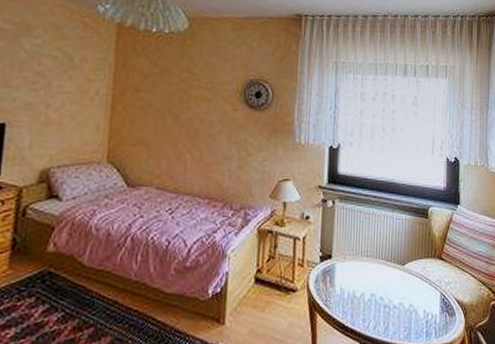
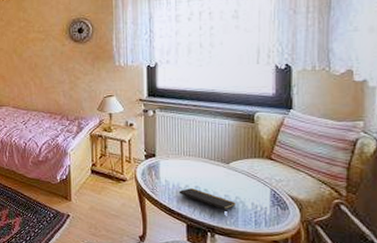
notepad: none [353,297,409,323] -> present [178,188,236,211]

